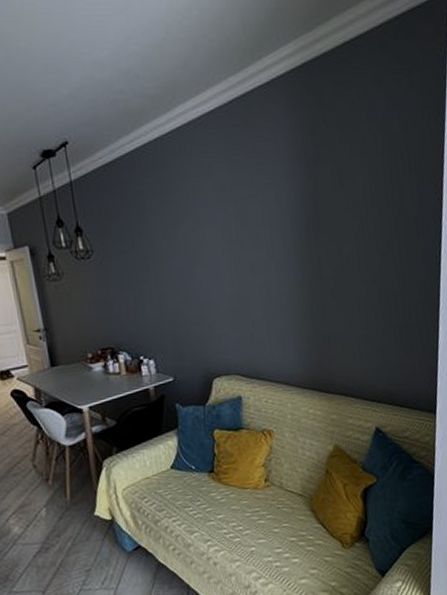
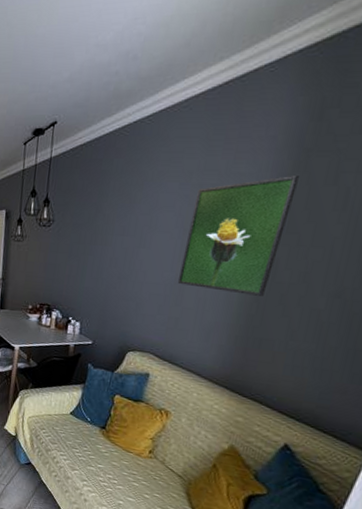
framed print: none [234,181,319,297] -> present [177,174,301,296]

